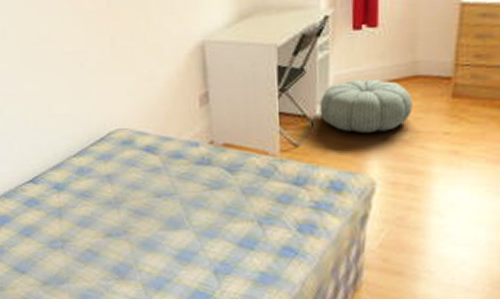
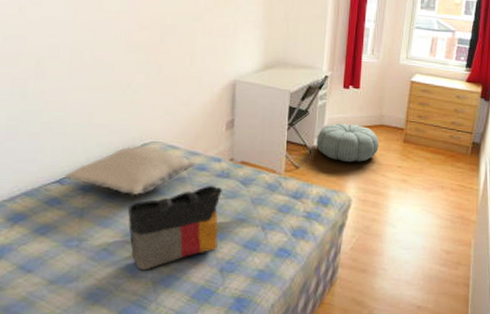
pillow: none [36,134,170,193] -> present [64,145,196,196]
tote bag: none [105,176,207,272] -> present [128,186,223,271]

